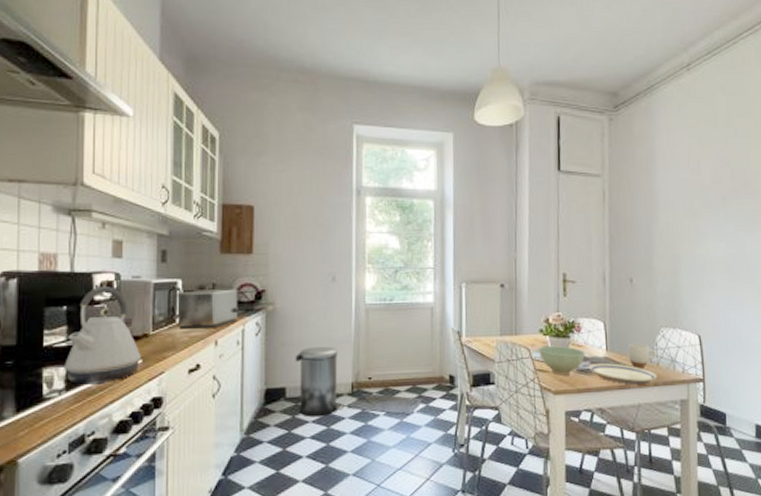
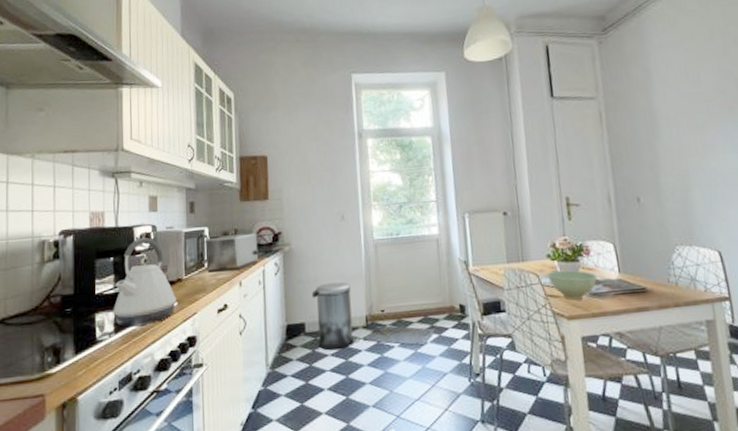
plate: present [588,362,658,385] -> none [601,285,678,307]
mug: present [628,343,657,369] -> none [642,263,674,290]

